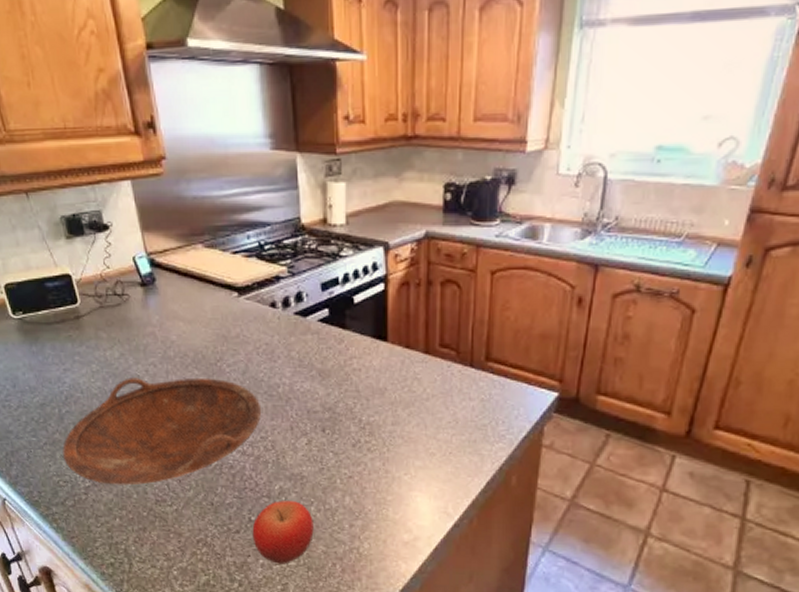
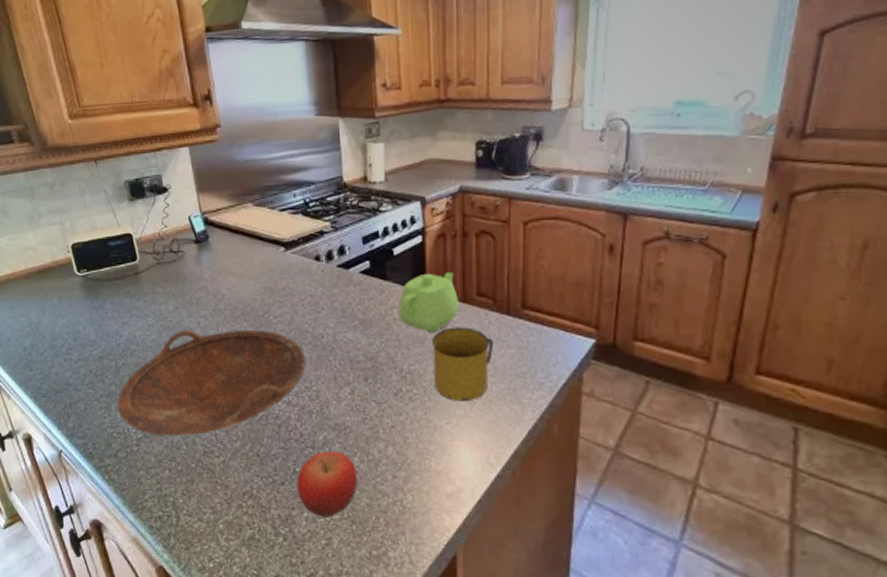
teapot: none [358,322,420,384] -> present [398,273,458,333]
mug: none [391,378,456,453] -> present [431,327,494,402]

